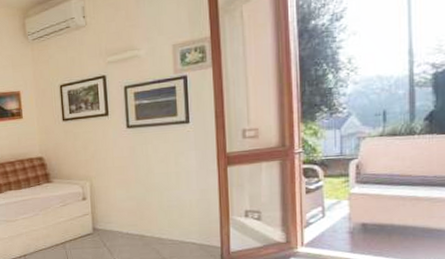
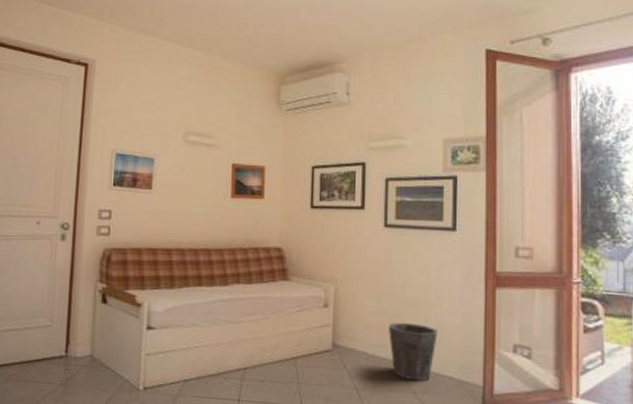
waste bin: none [138,203,180,250] -> present [388,322,438,382]

